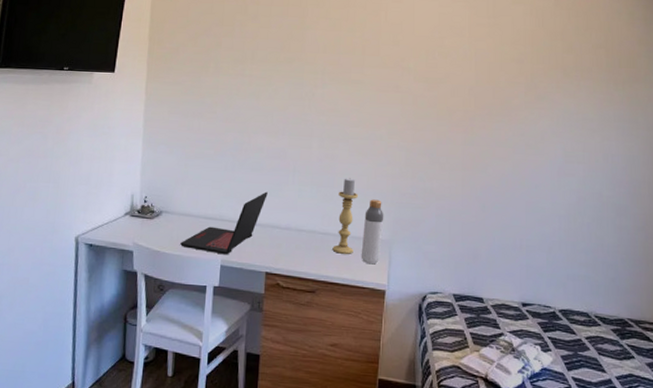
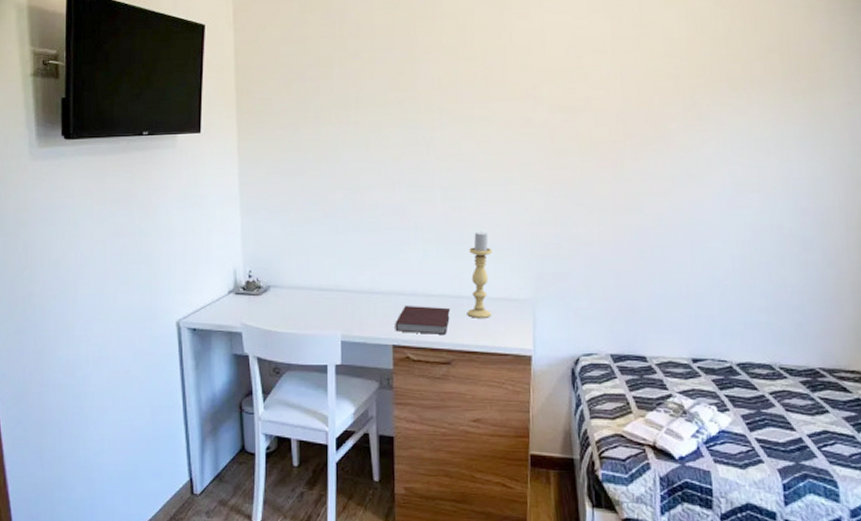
laptop: present [180,191,268,255] -> none [294,254,388,329]
notebook: none [269,237,319,266] -> present [395,305,451,334]
bottle: present [361,199,384,265] -> none [500,253,525,328]

